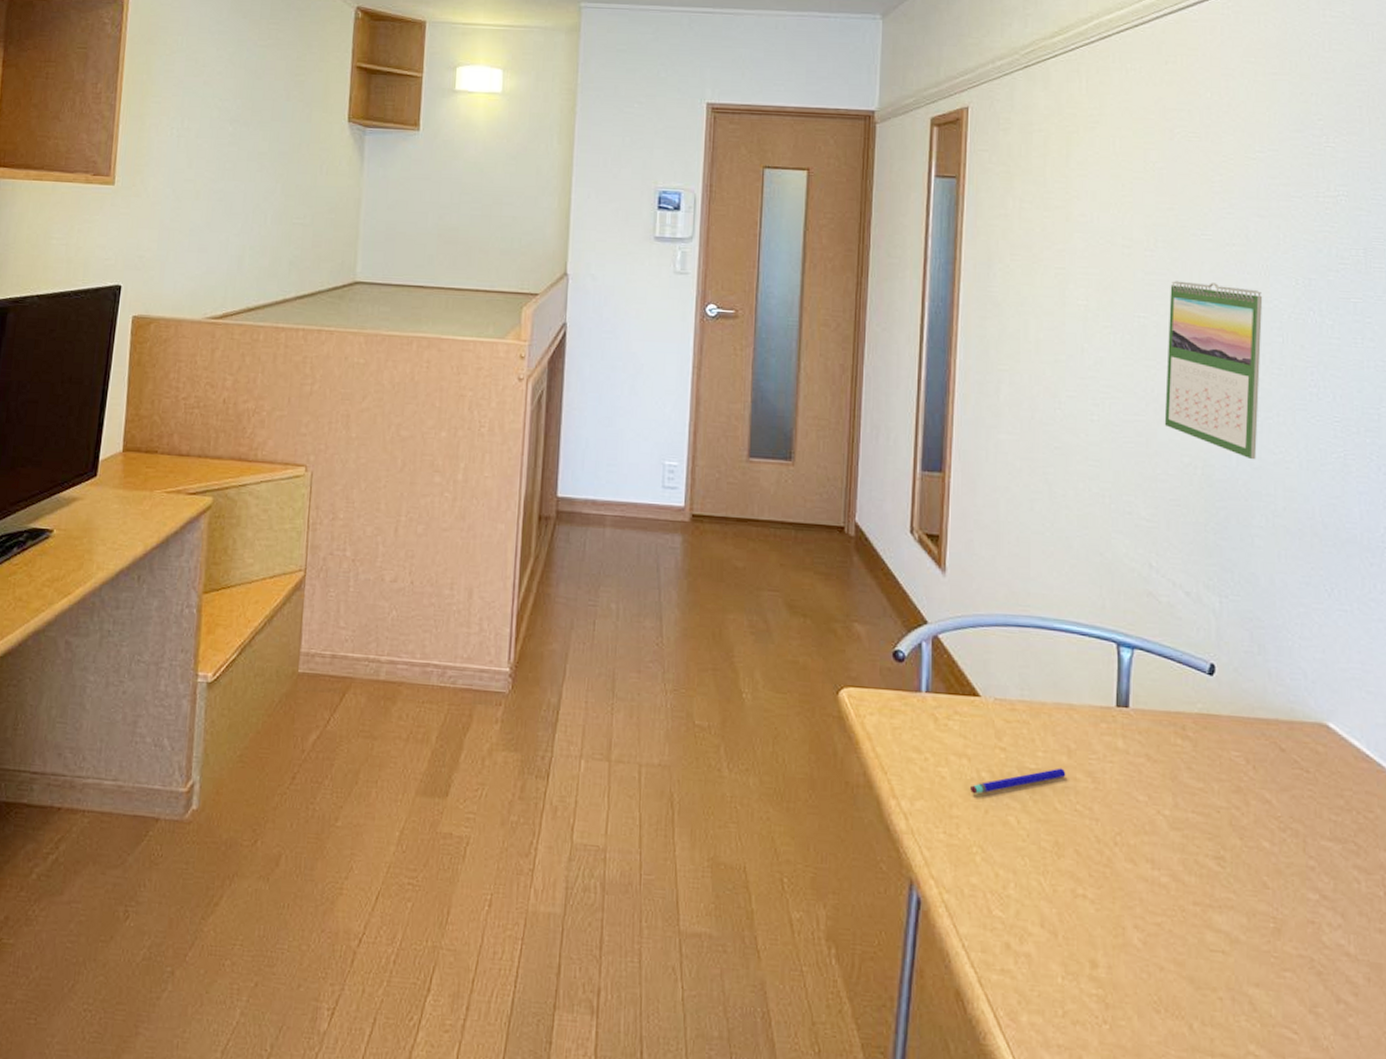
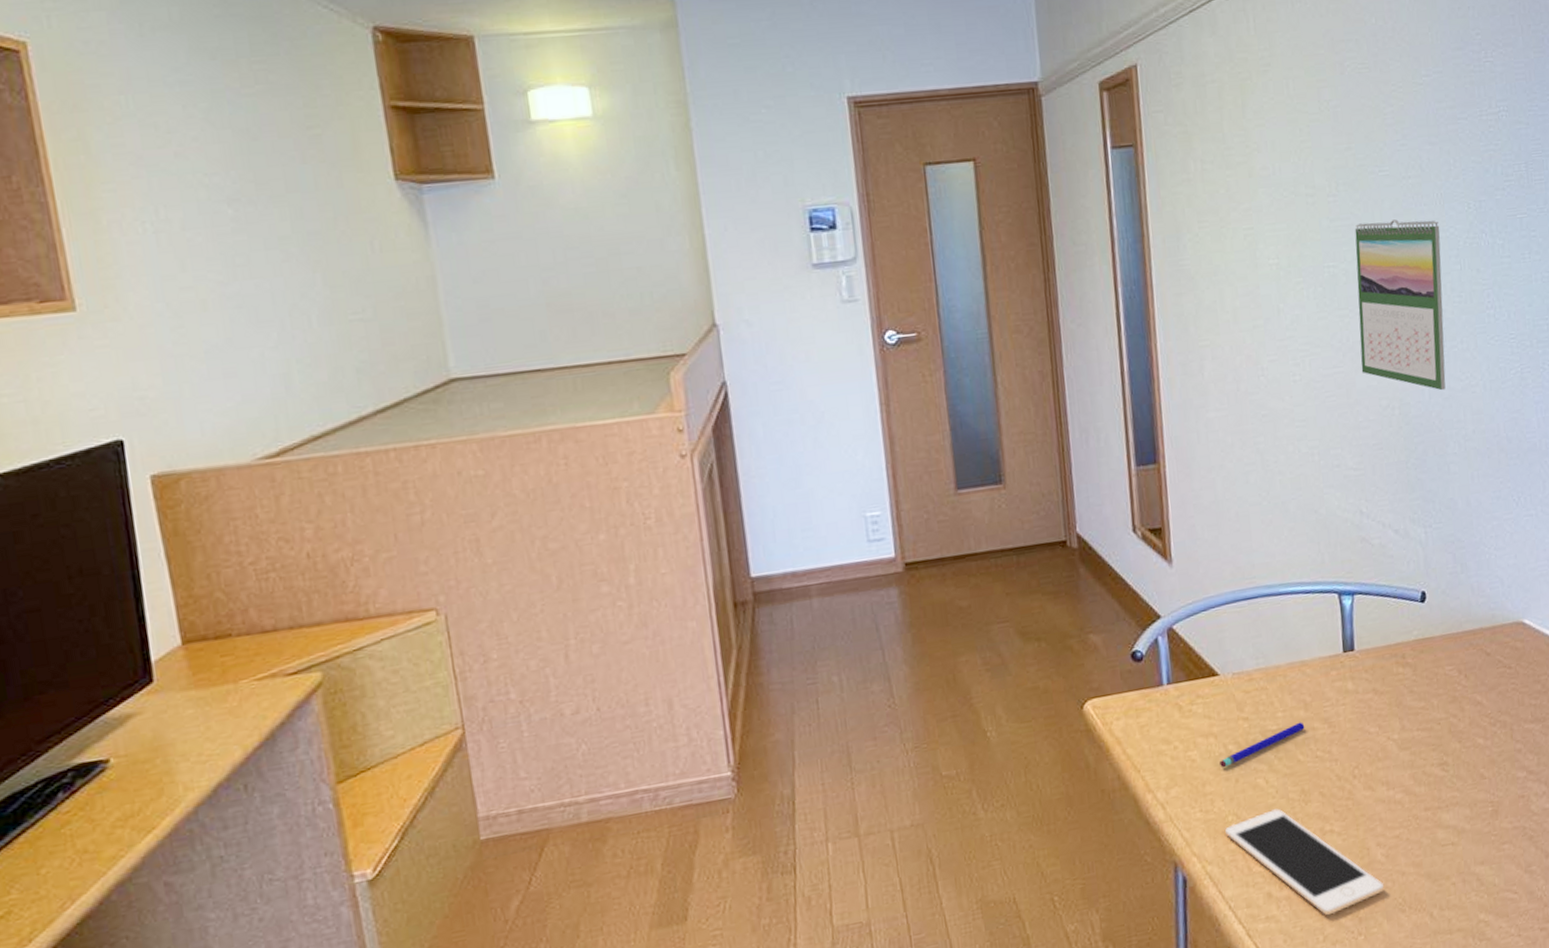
cell phone: none [968,853,1137,990] -> present [1225,808,1384,916]

